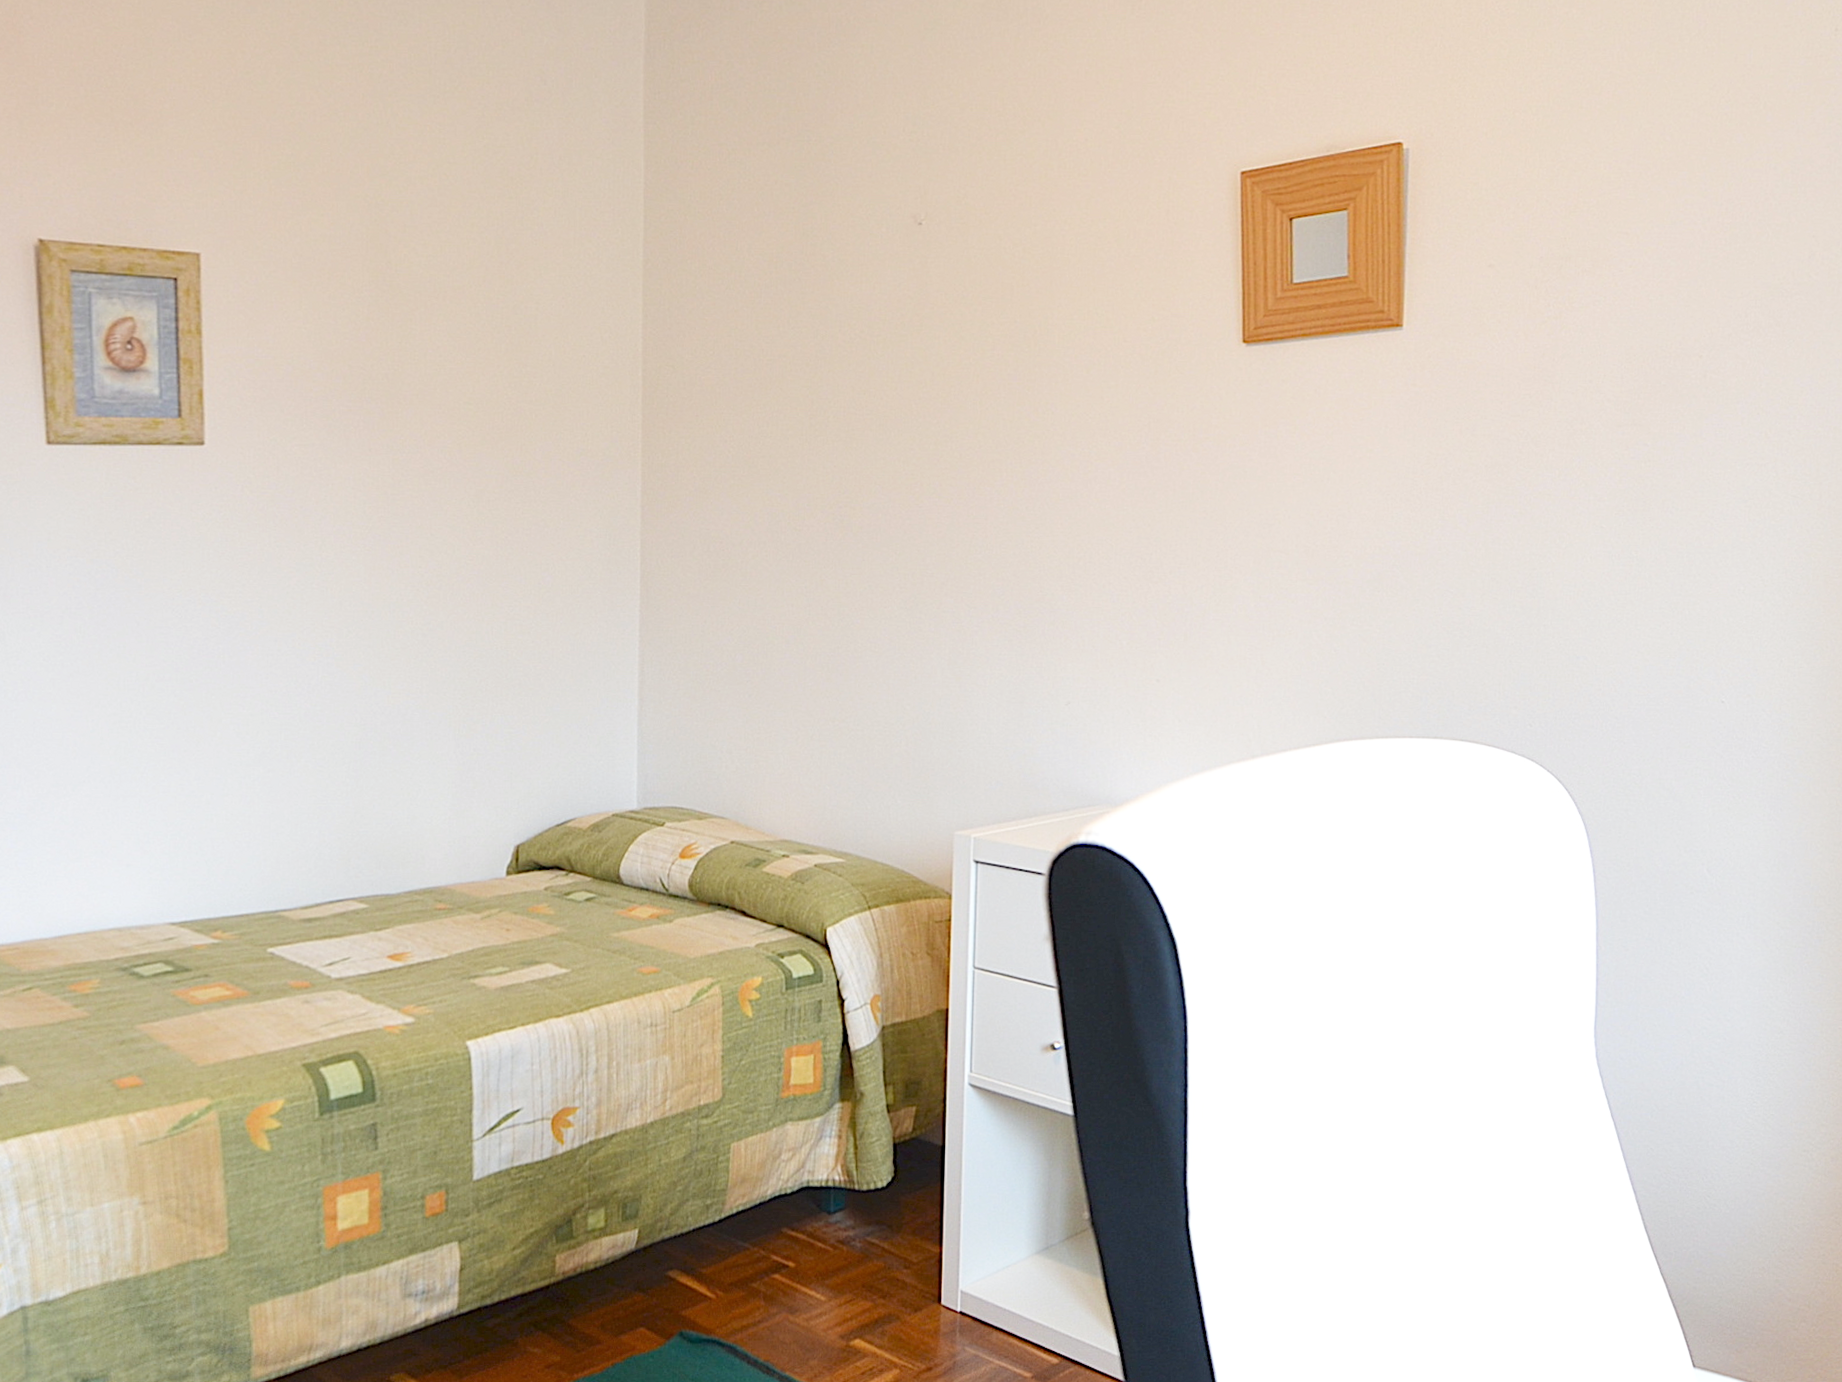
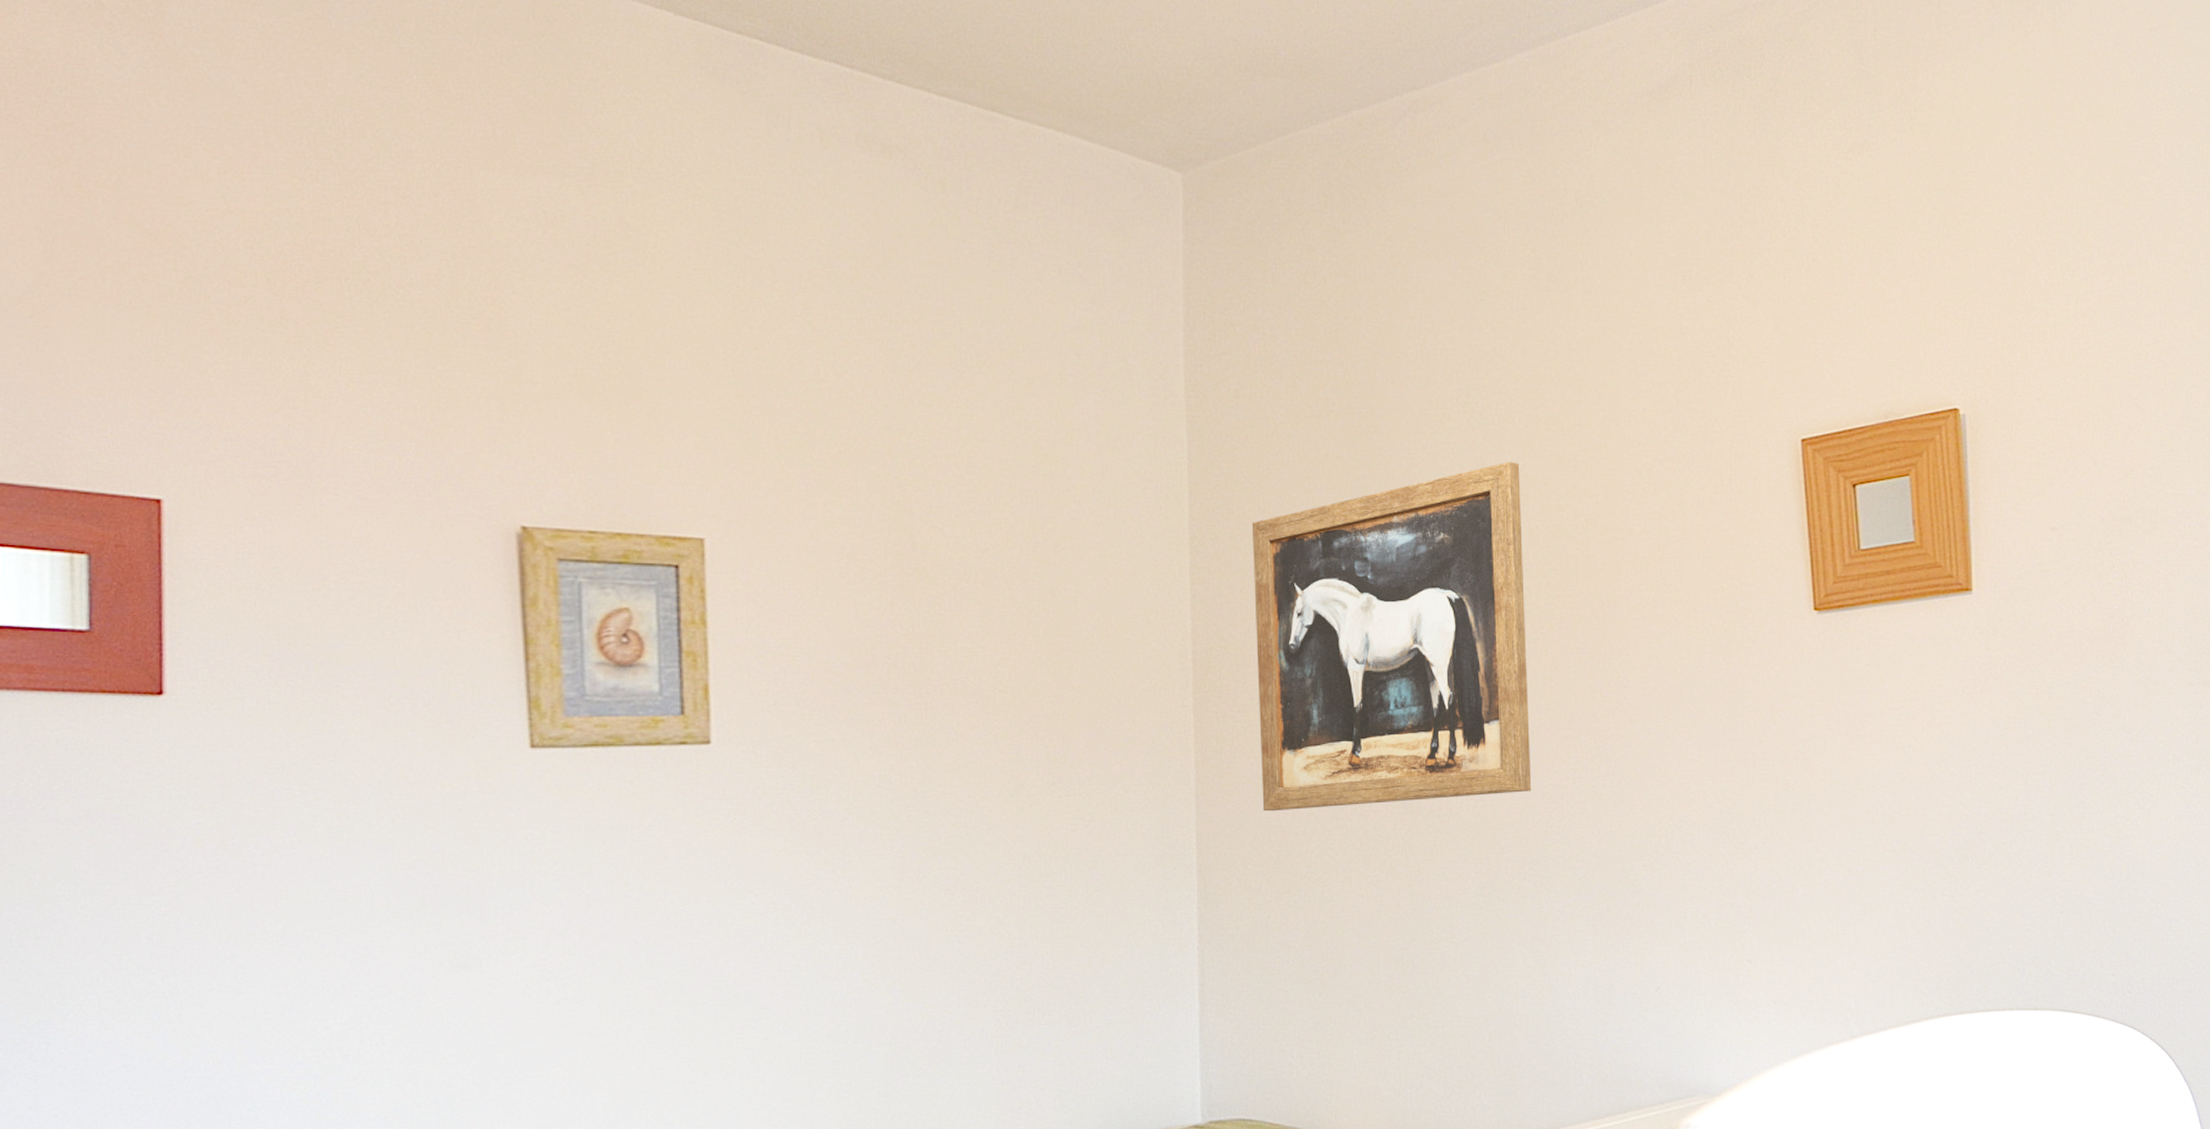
wall art: none [702,191,961,523] -> present [1251,462,1532,812]

